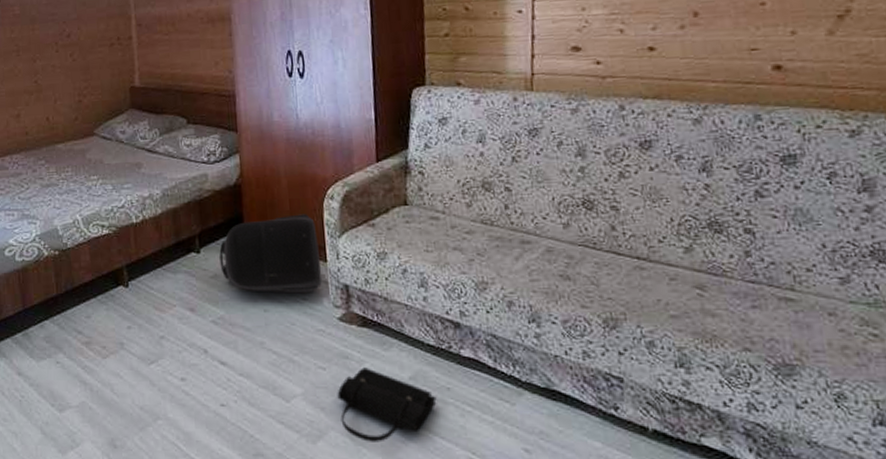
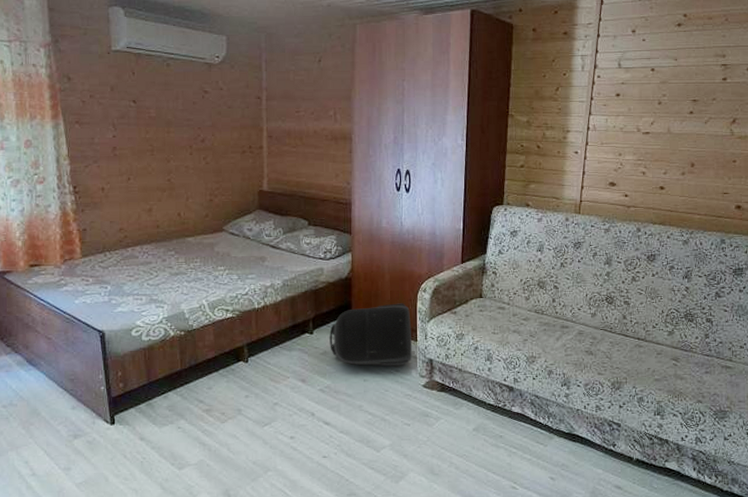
handbag: present [337,367,437,442] -> none [417,423,492,479]

